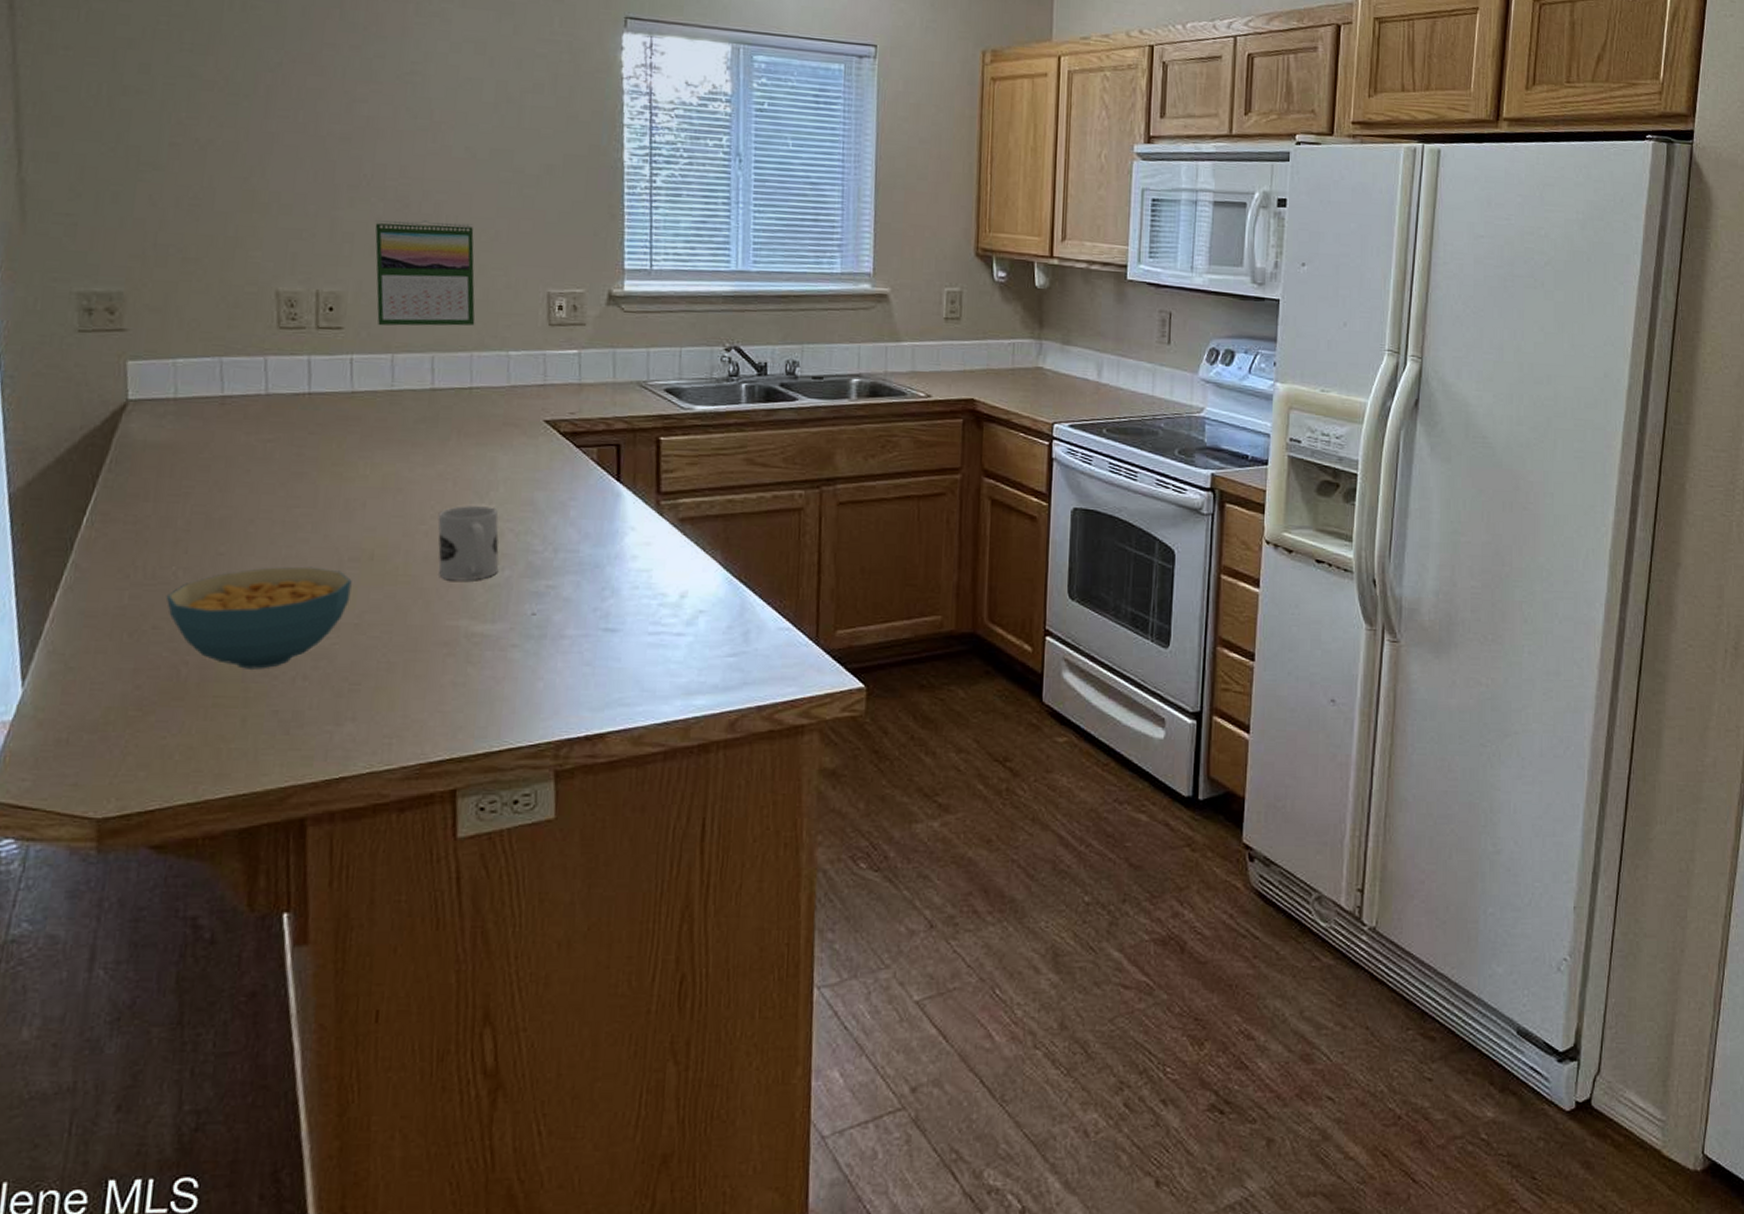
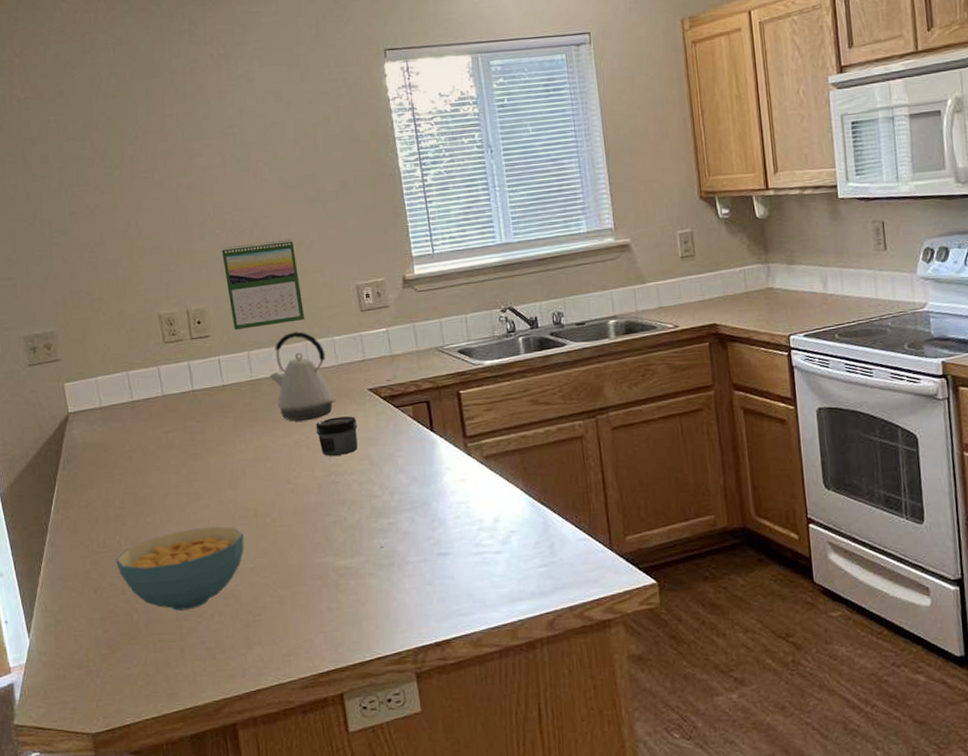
kettle: none [416,338,500,448] -> present [269,331,336,421]
mug: present [438,506,499,581] -> none [299,464,351,527]
jar: none [468,449,524,497] -> present [316,416,358,456]

